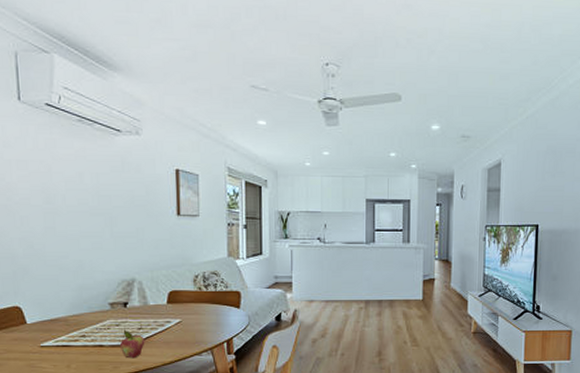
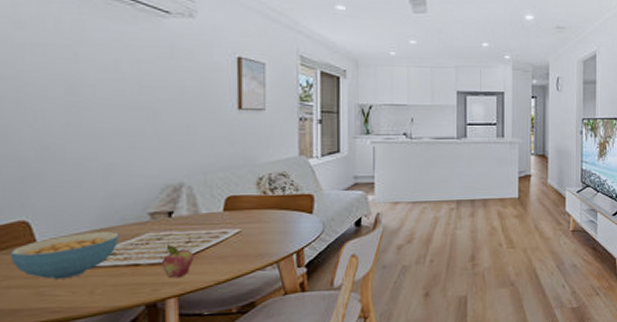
cereal bowl: none [8,317,87,355] -> present [10,231,119,280]

